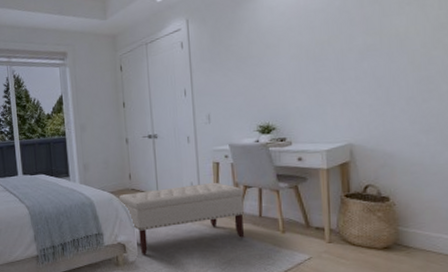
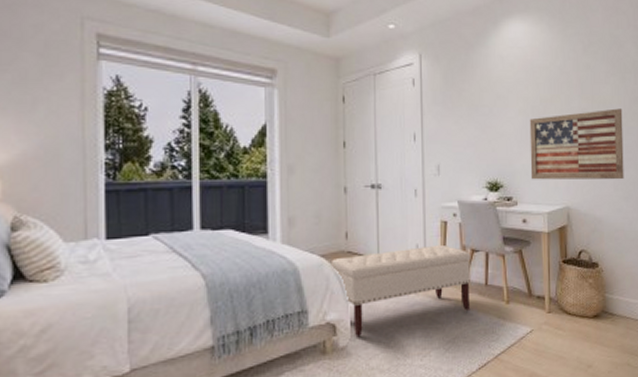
wall art: none [303,38,424,121] -> present [529,108,624,180]

